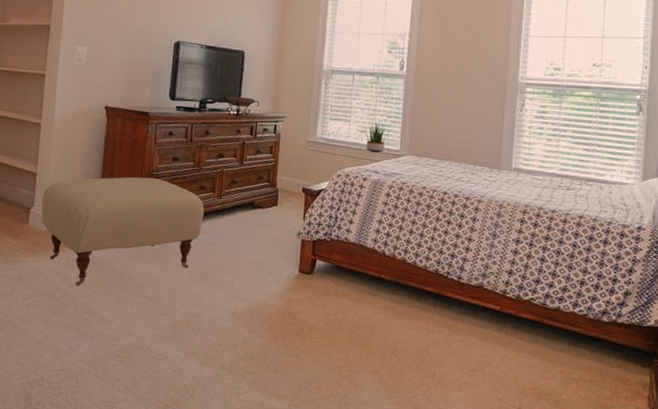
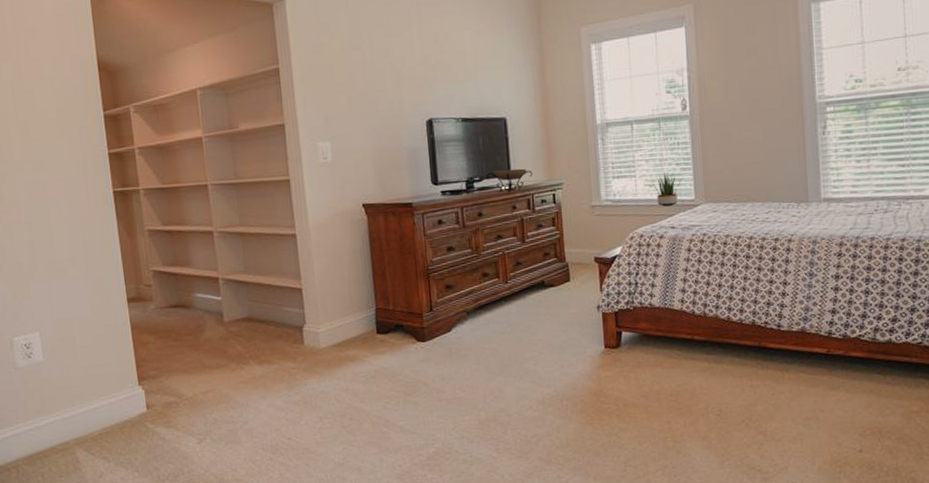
ottoman: present [41,177,205,286] -> none [312,273,492,401]

